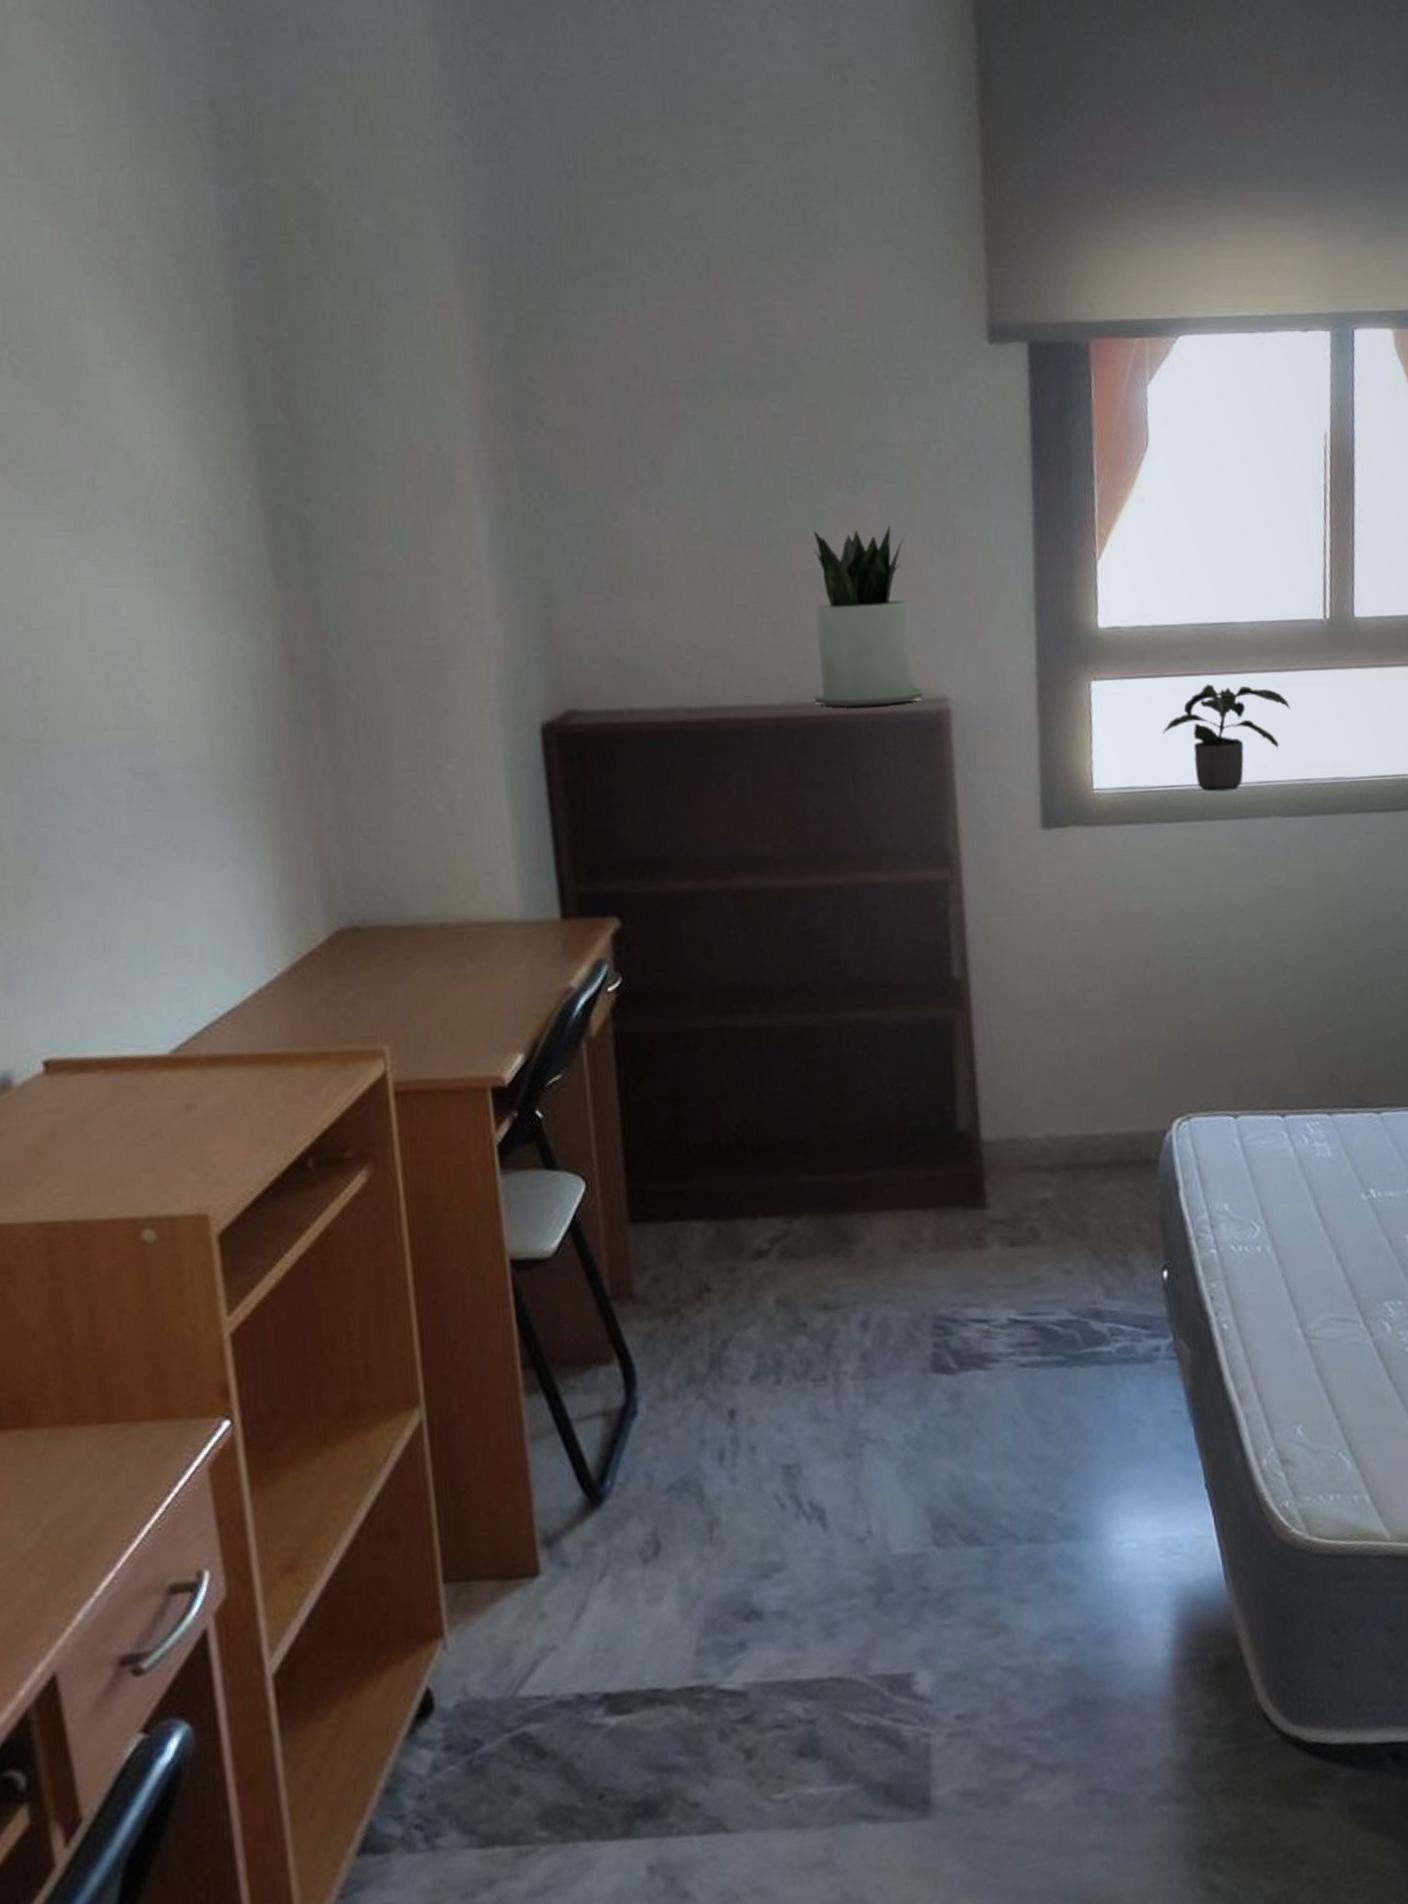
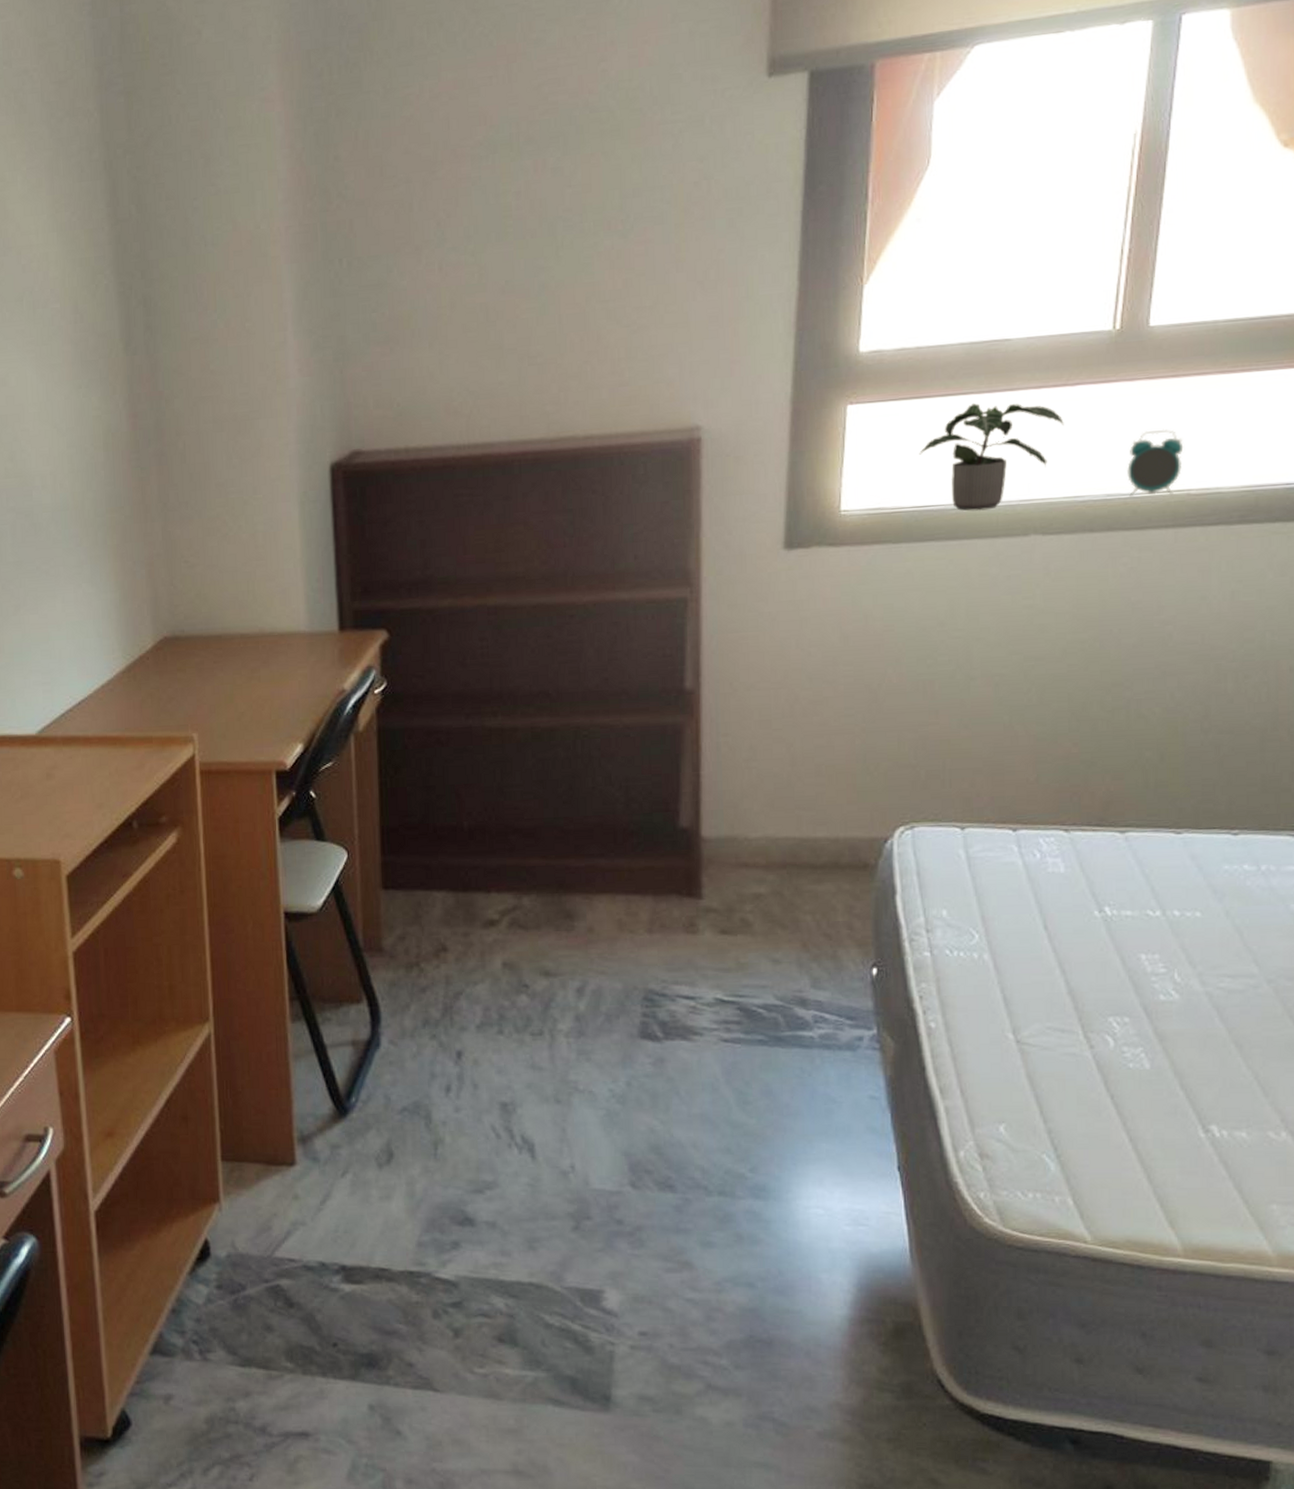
planter: present [812,525,926,707] -> none [570,265,679,440]
alarm clock: none [1348,716,1395,781] -> present [1127,429,1184,497]

